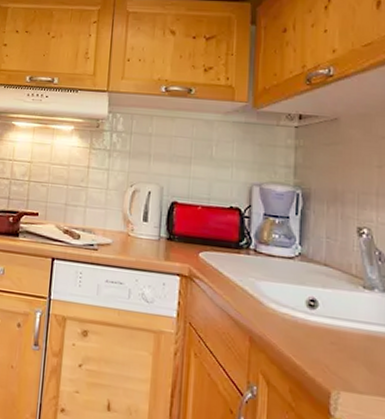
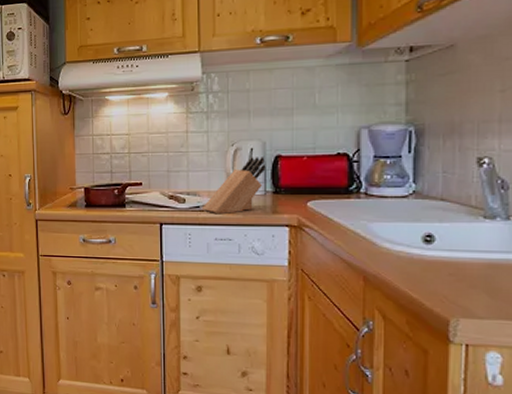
knife block: none [96,200,162,256] -> present [202,157,266,215]

